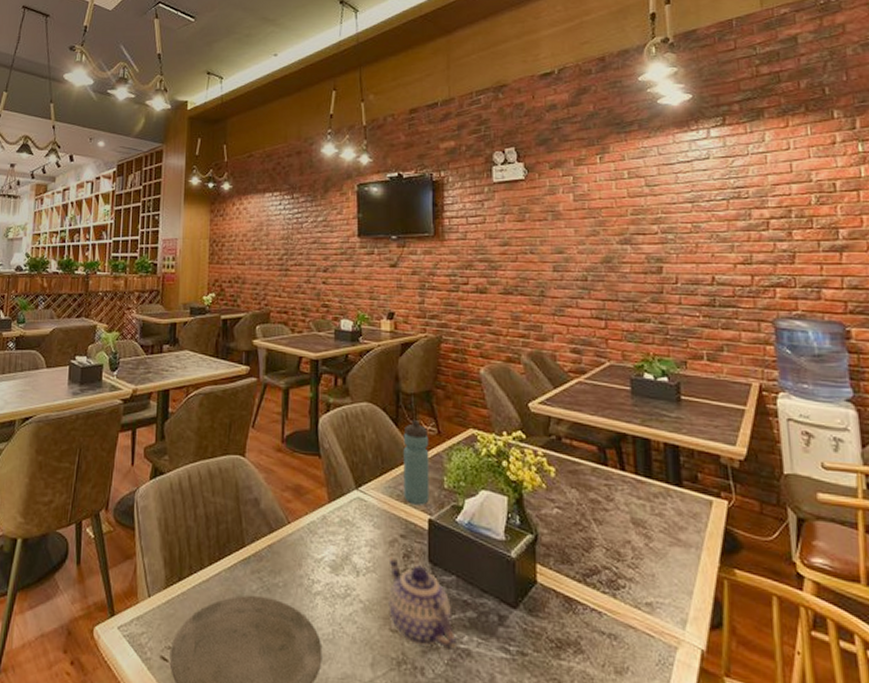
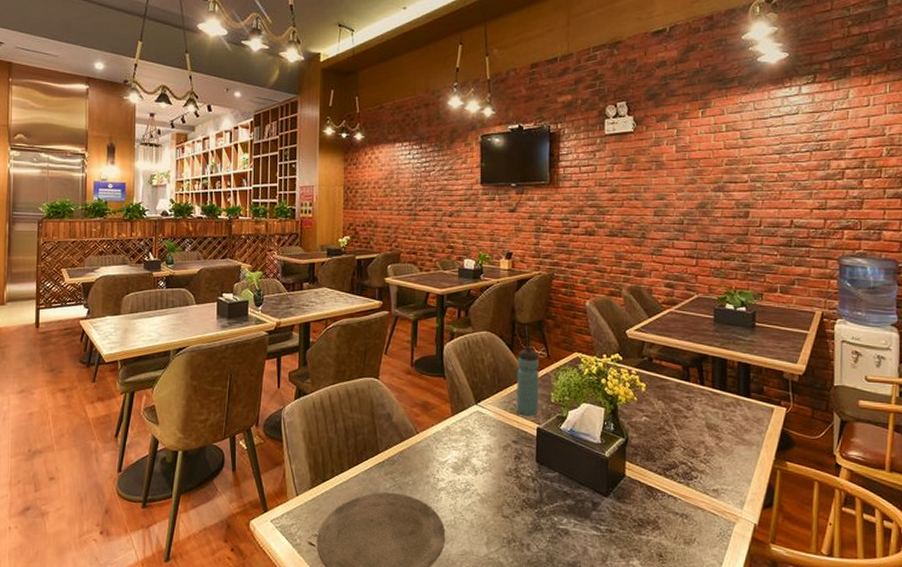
teapot: present [388,557,458,651] -> none [501,459,558,531]

